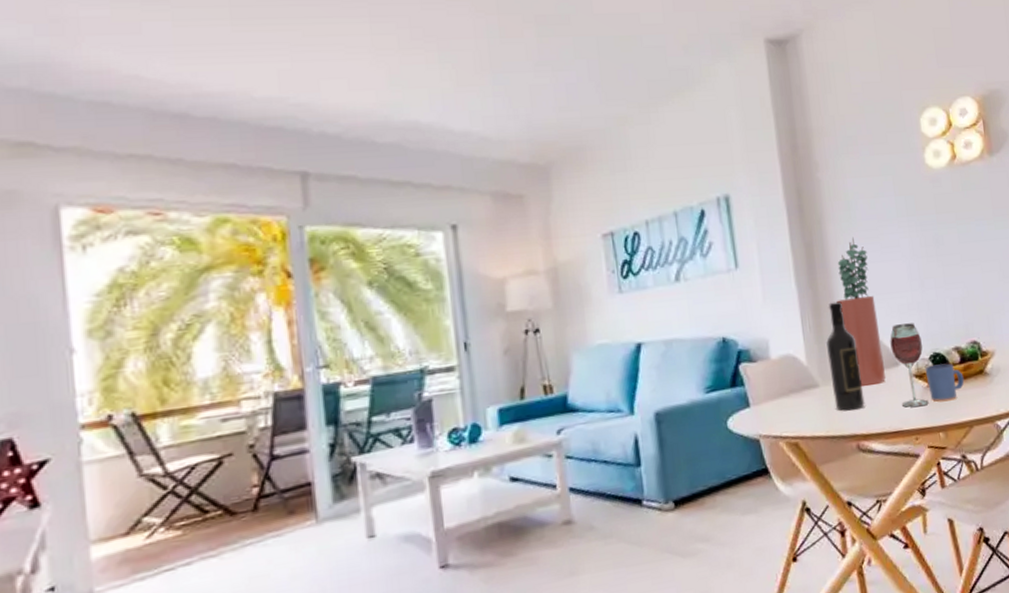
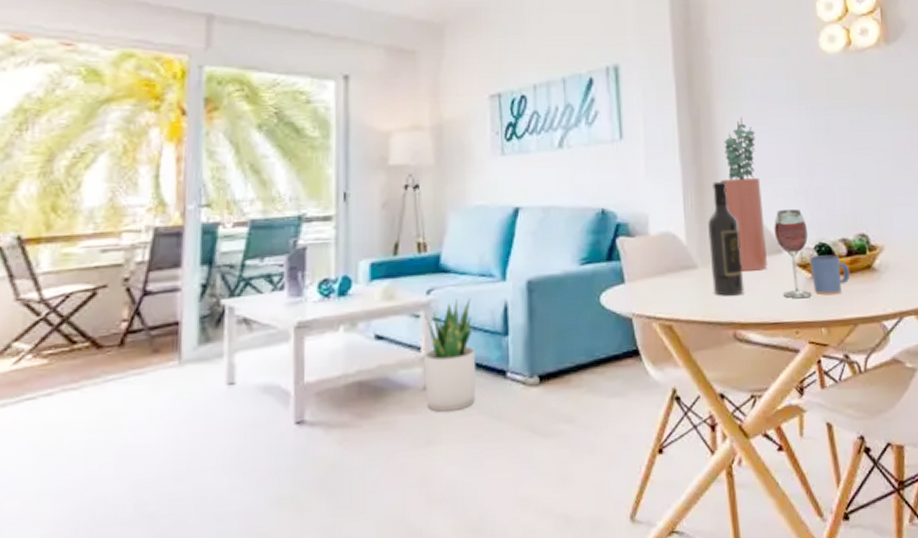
planter: none [558,434,614,544] -> present [424,298,476,412]

